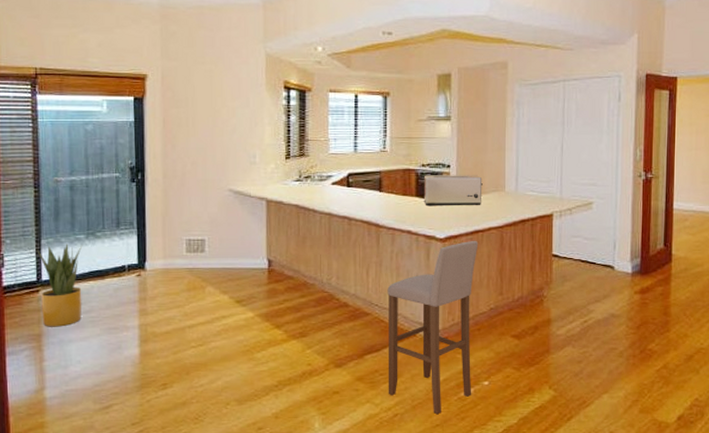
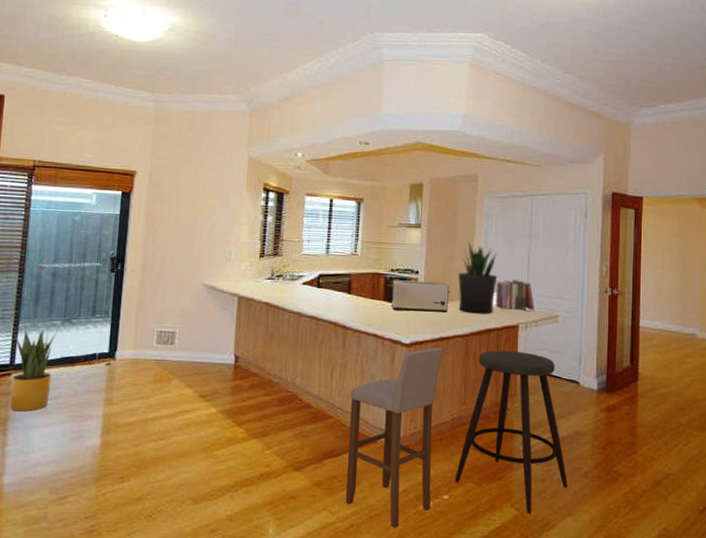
planter: none [491,131,531,205] -> present [458,241,498,314]
bar stool: none [493,239,603,393] -> present [454,350,568,514]
books: none [529,169,568,200] -> present [495,279,534,311]

